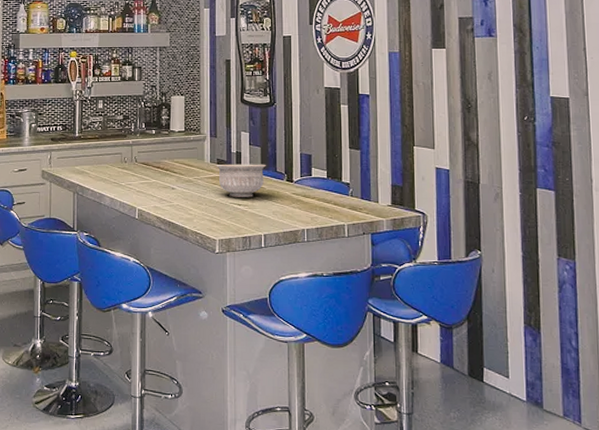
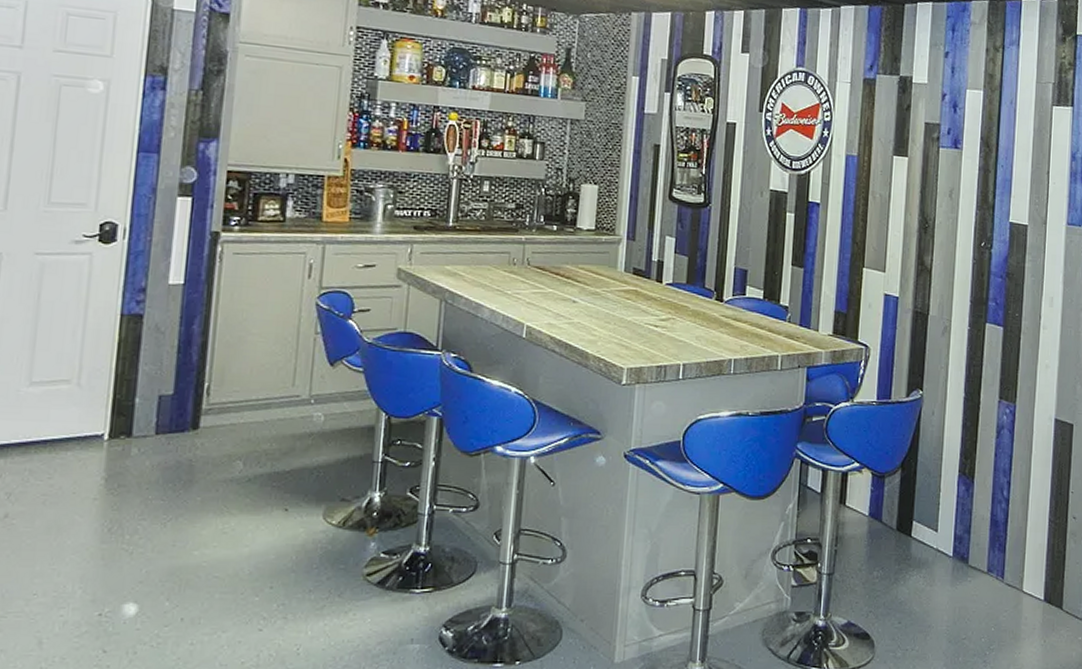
bowl: present [216,164,266,197] -> none [631,275,693,318]

